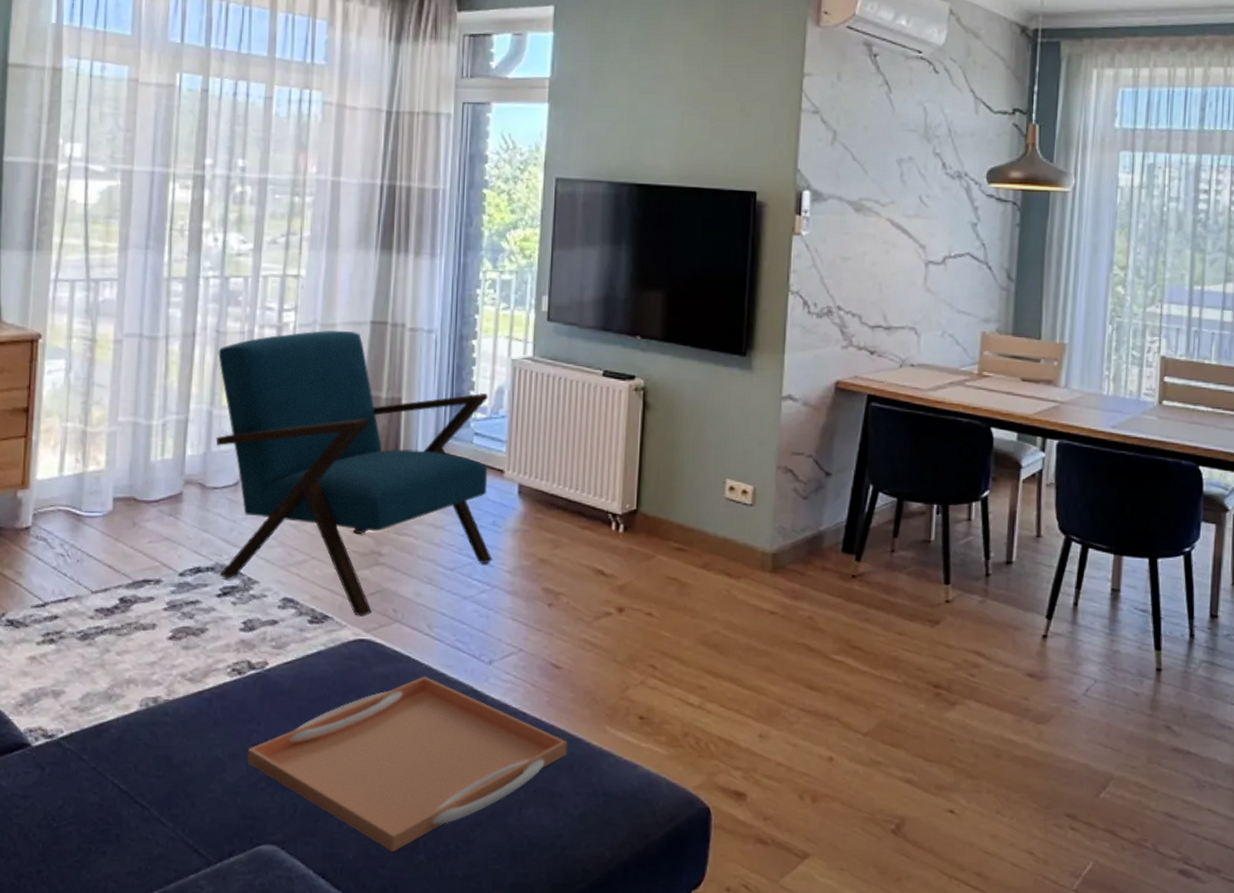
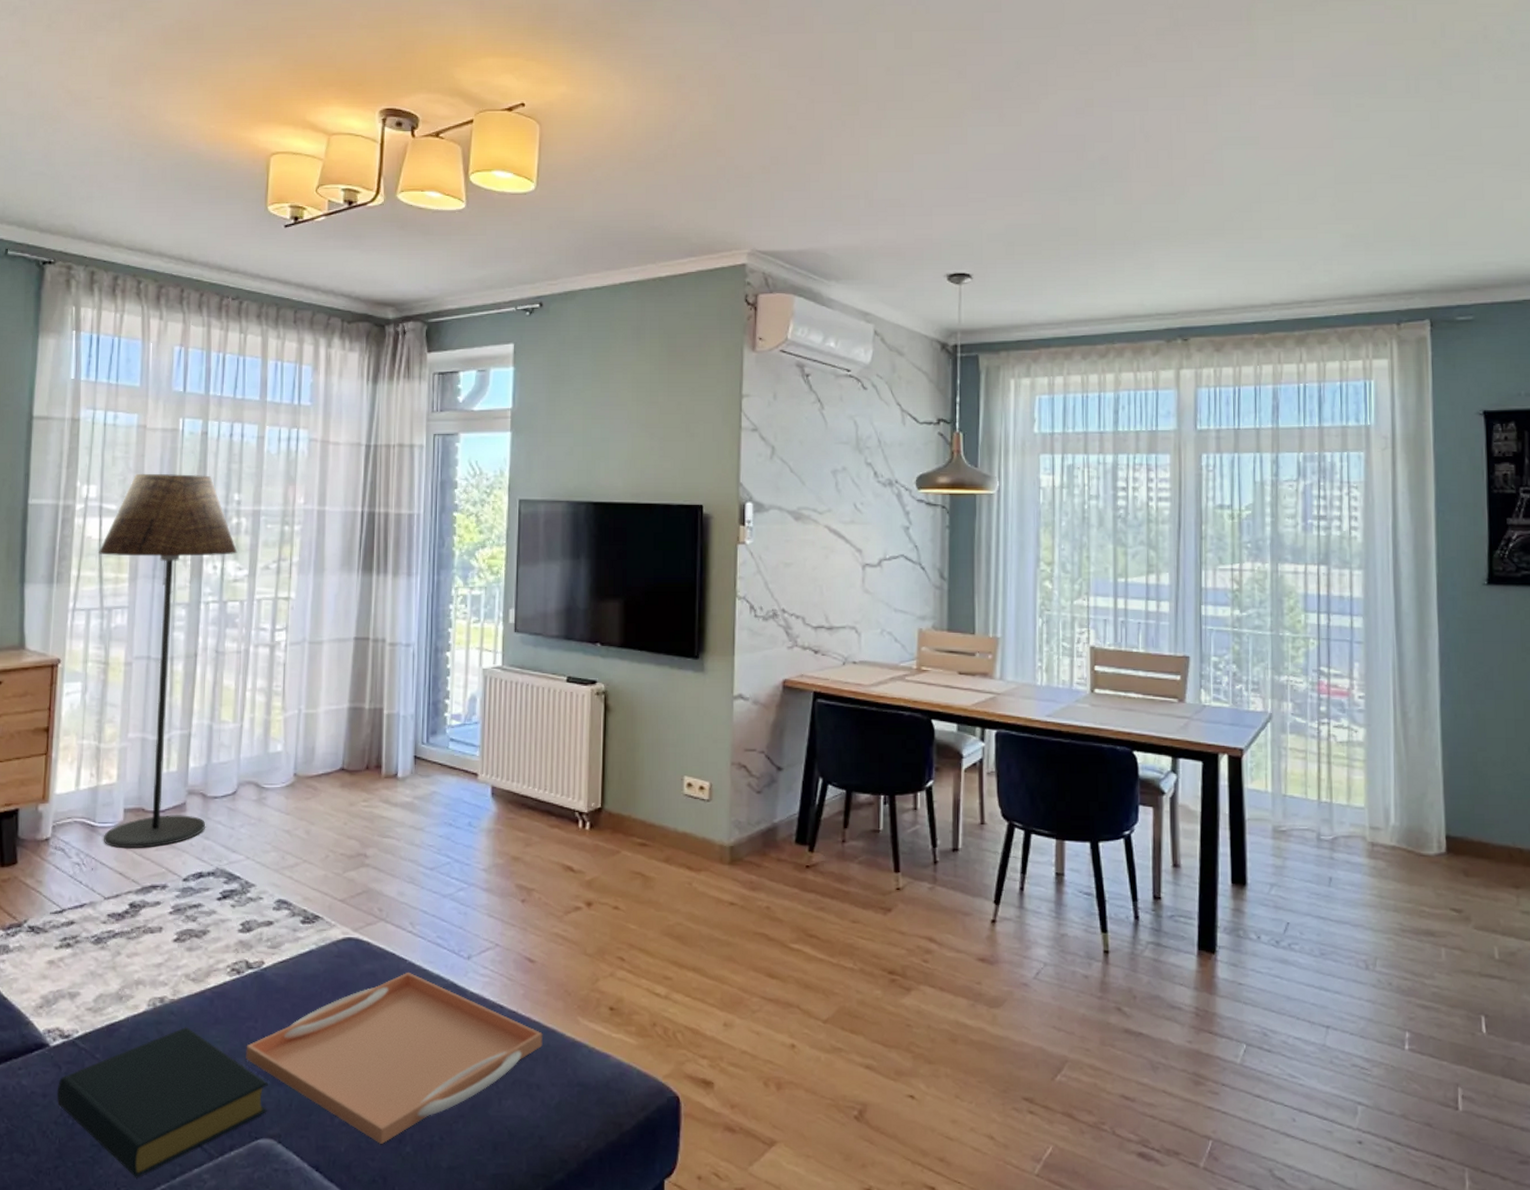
hardback book: none [39,729,272,883] -> present [57,1027,269,1177]
floor lamp: none [84,132,241,541] -> present [99,473,238,849]
armchair: present [216,330,492,617] -> none [215,647,469,916]

